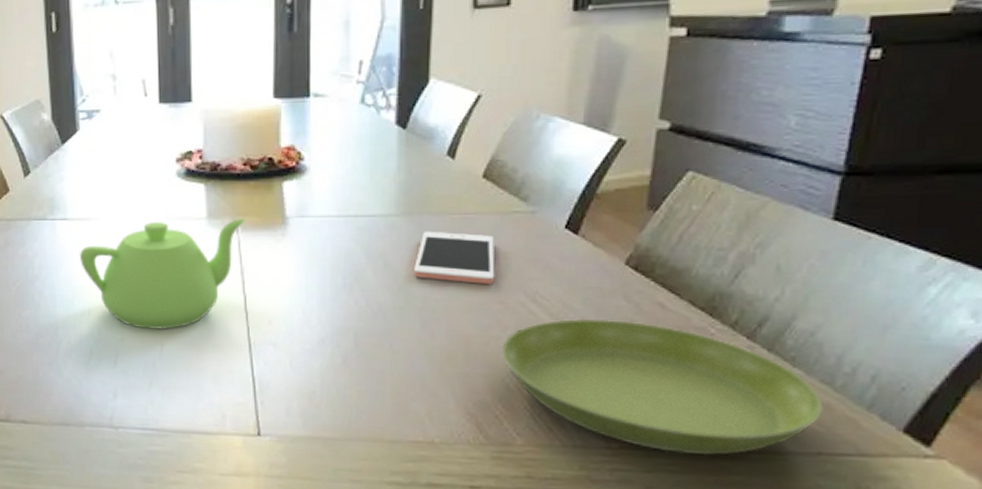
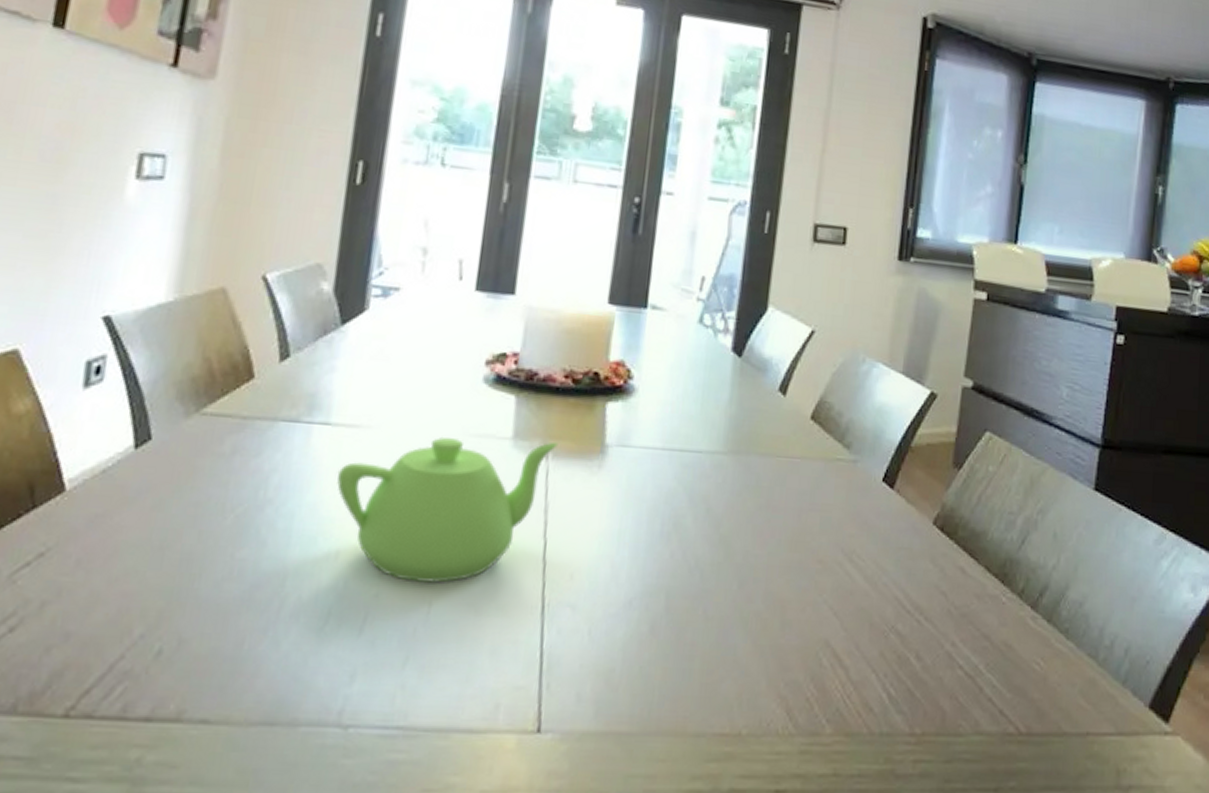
cell phone: present [414,231,495,284] -> none [736,473,818,540]
saucer: present [500,318,824,456] -> none [816,582,1090,740]

